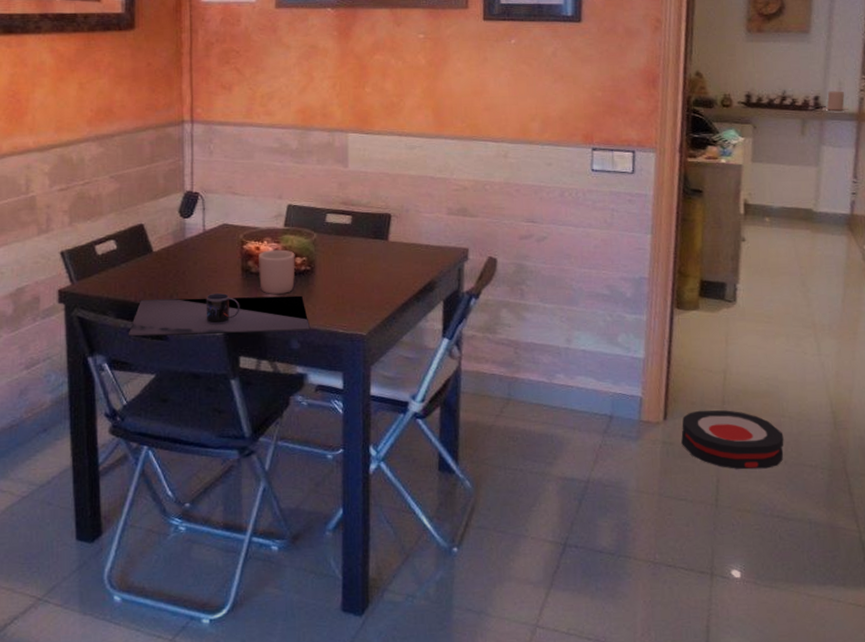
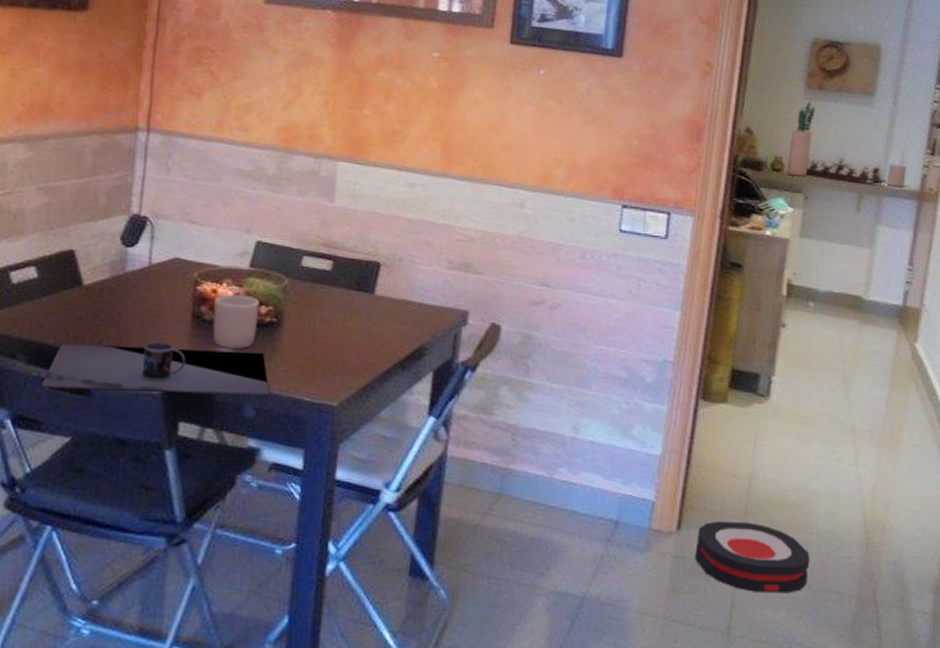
vase: none [735,41,757,110] -> present [787,99,816,177]

